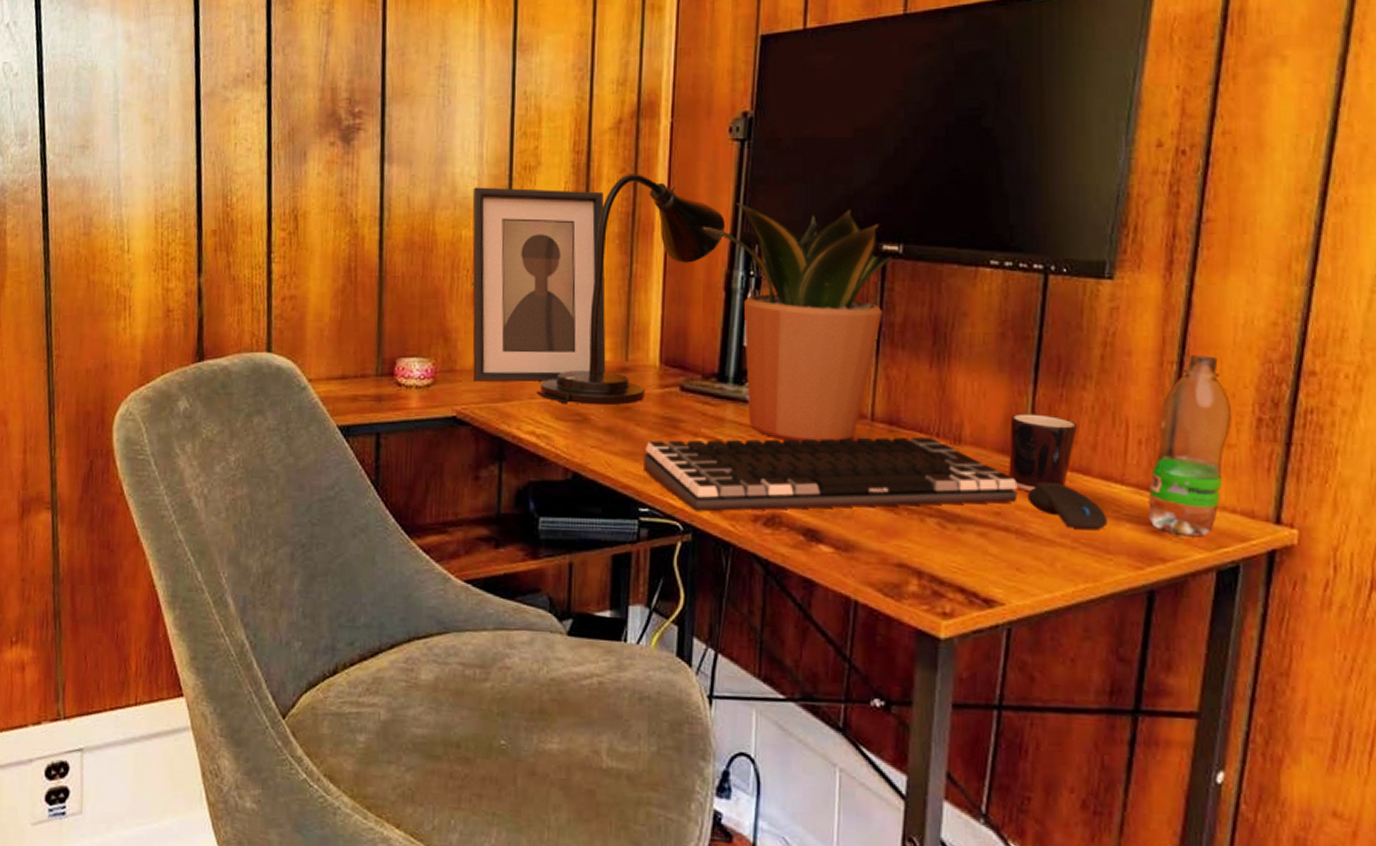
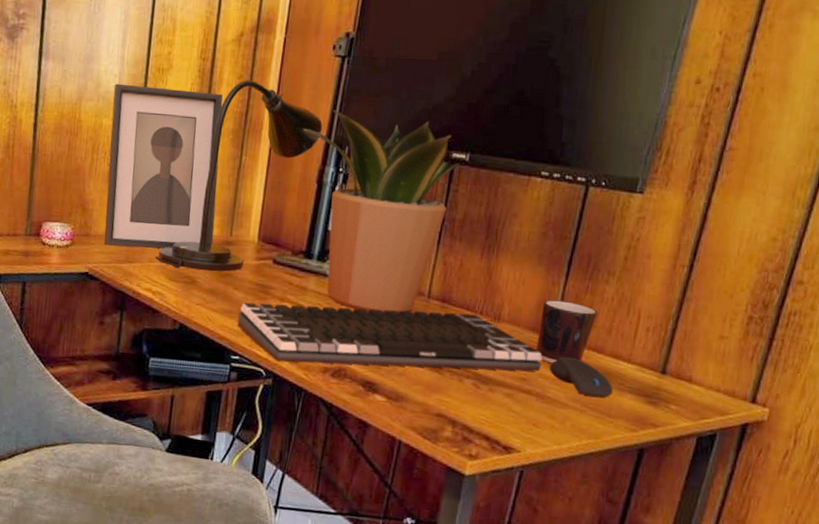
bottle: present [1148,355,1232,537] -> none [647,261,729,409]

